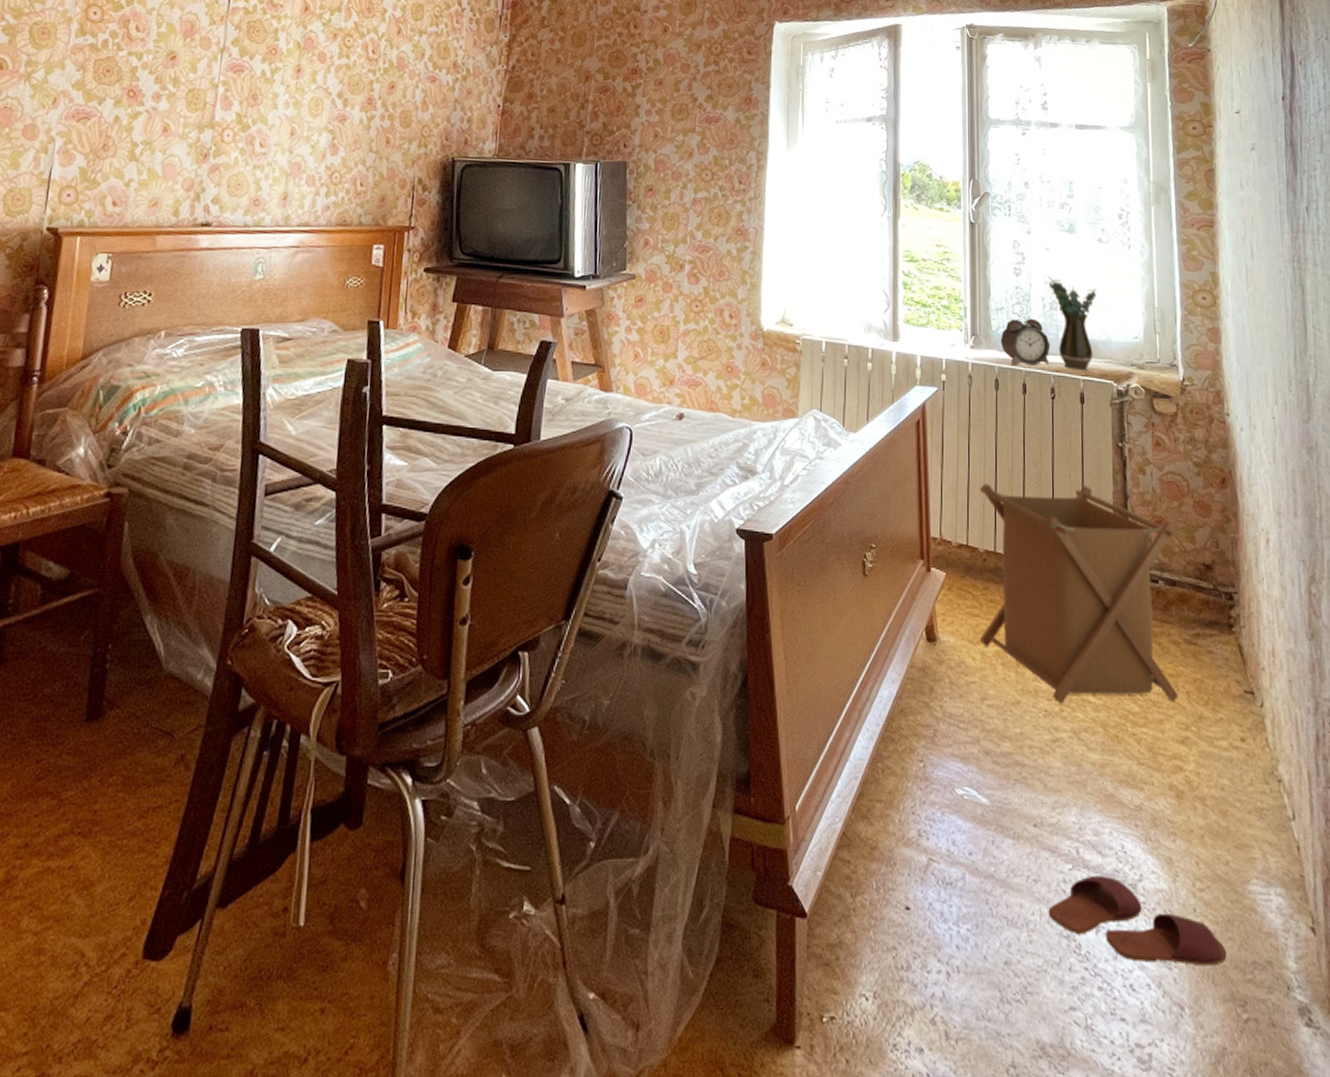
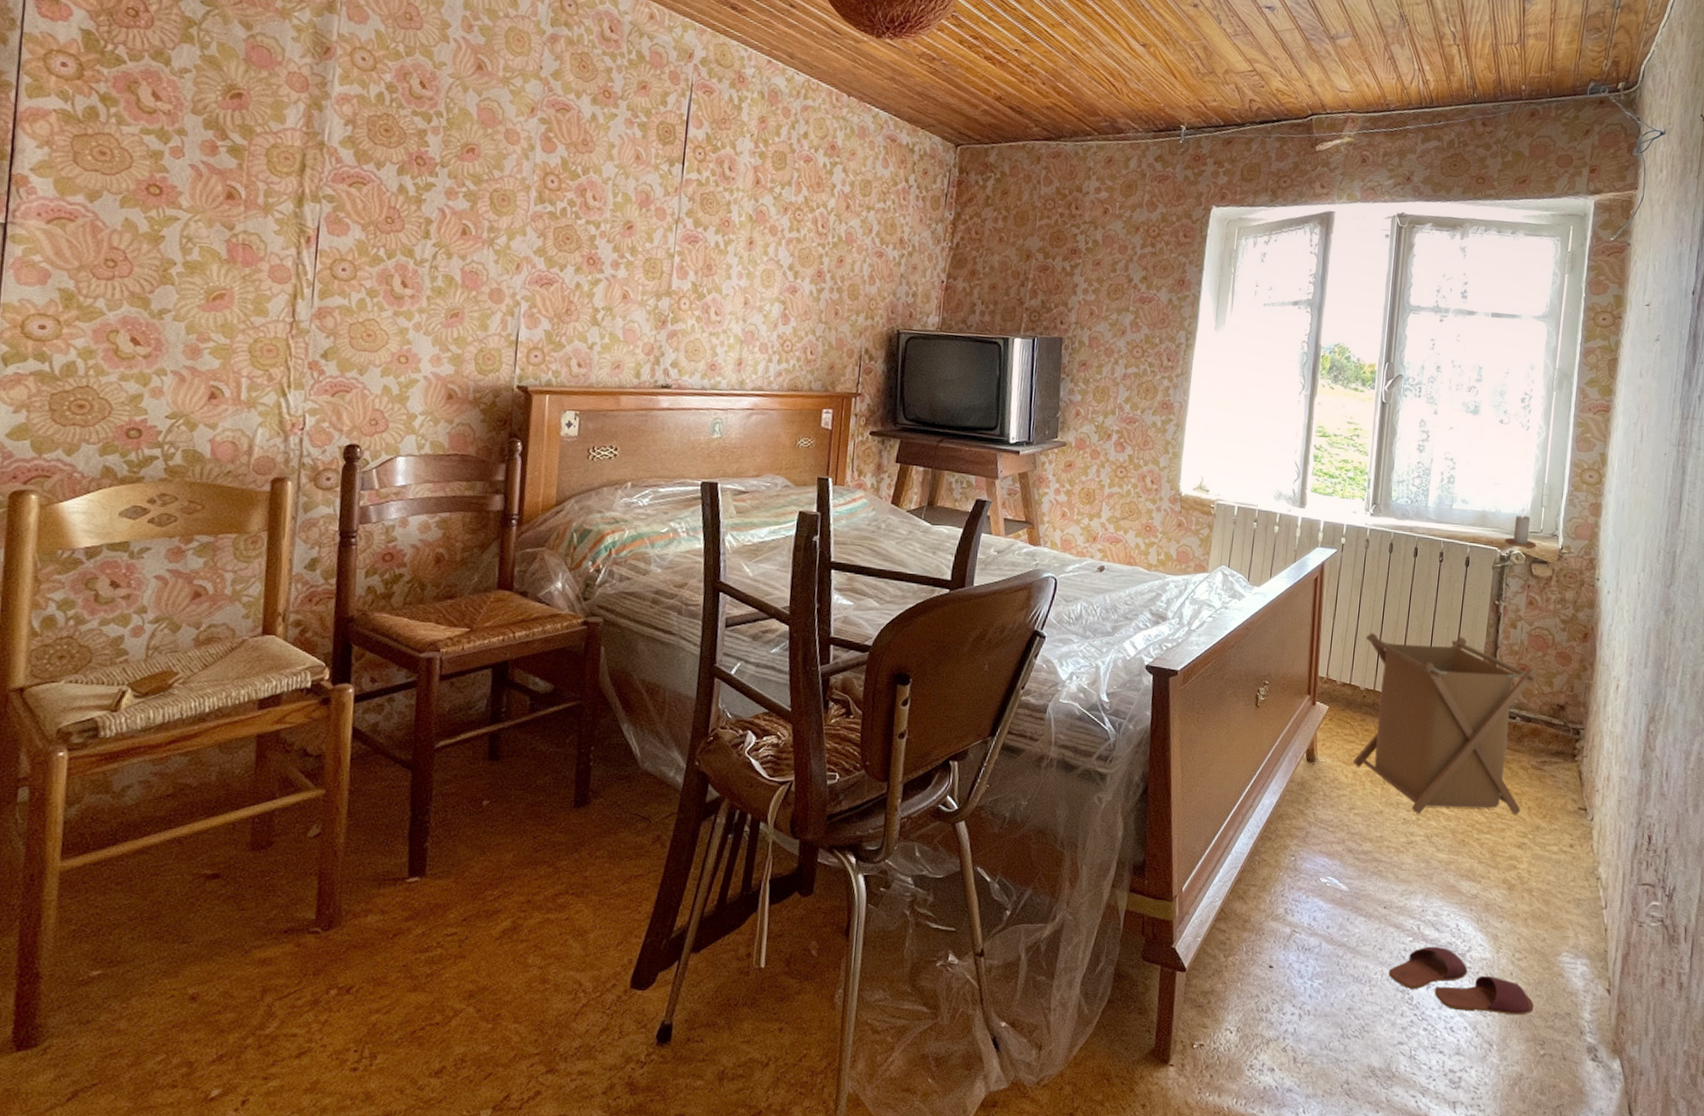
alarm clock: present [1000,318,1051,366] -> none [1398,490,1444,533]
vase: present [1049,276,1096,370] -> none [1449,453,1492,537]
candle: none [1119,332,1156,381] -> present [1504,505,1537,549]

